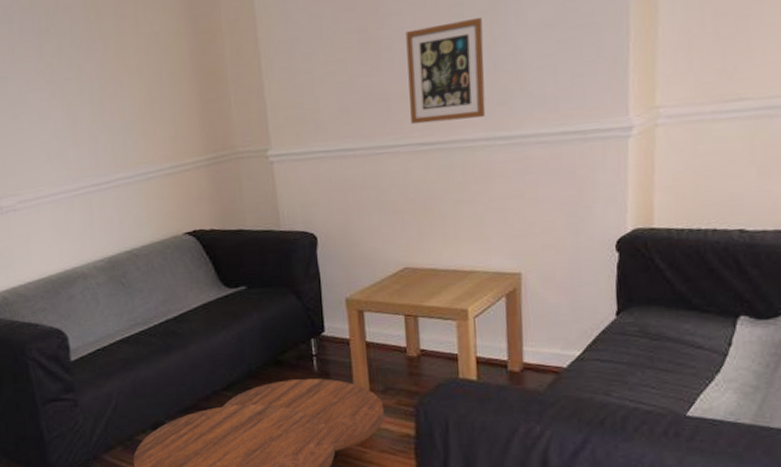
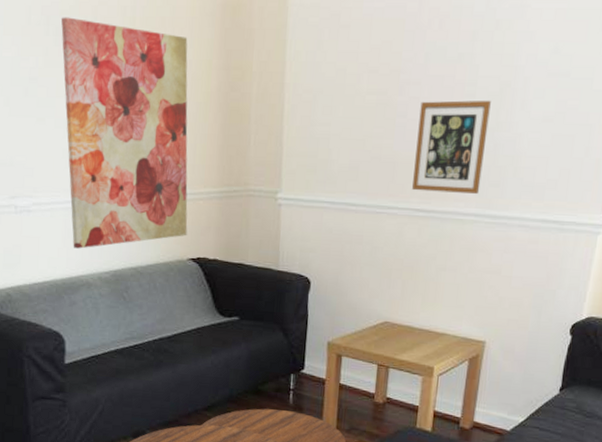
wall art: none [22,10,179,241] -> present [60,17,188,249]

